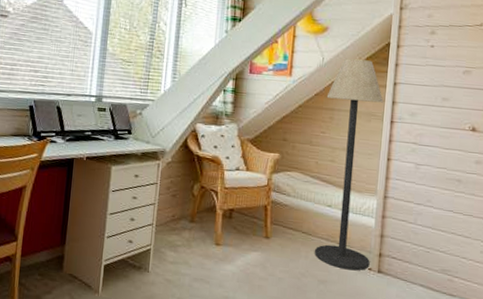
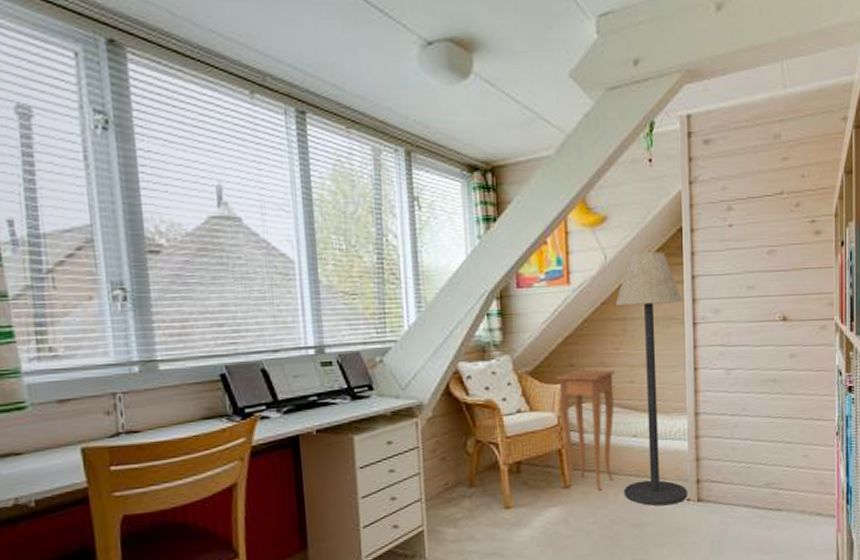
side table: none [267,144,319,246] -> present [556,370,615,491]

